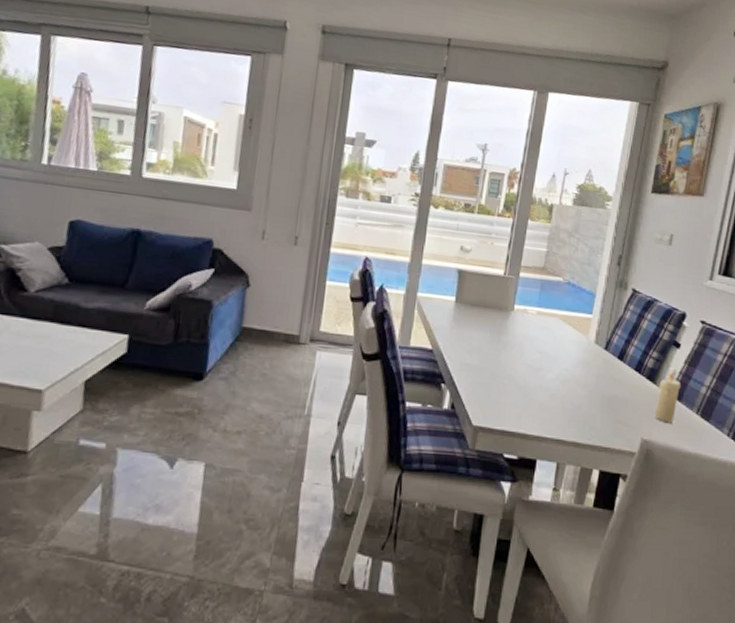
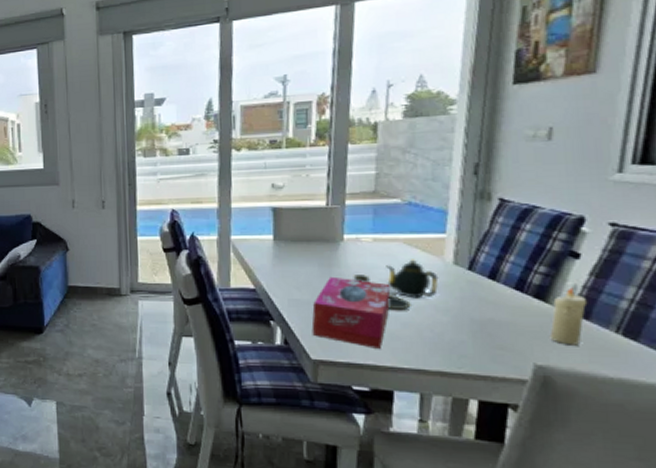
tissue box: none [476,344,546,419] -> present [311,276,391,350]
teapot: none [517,334,583,382] -> present [353,259,439,309]

